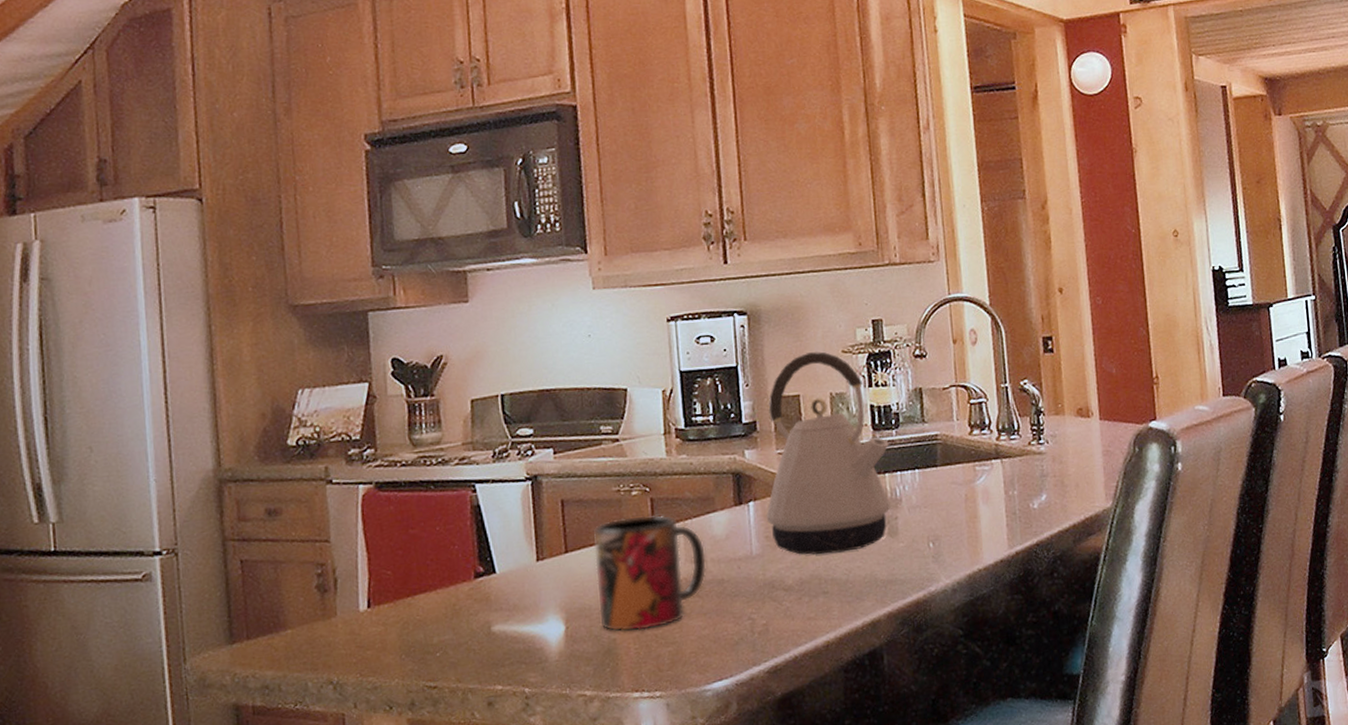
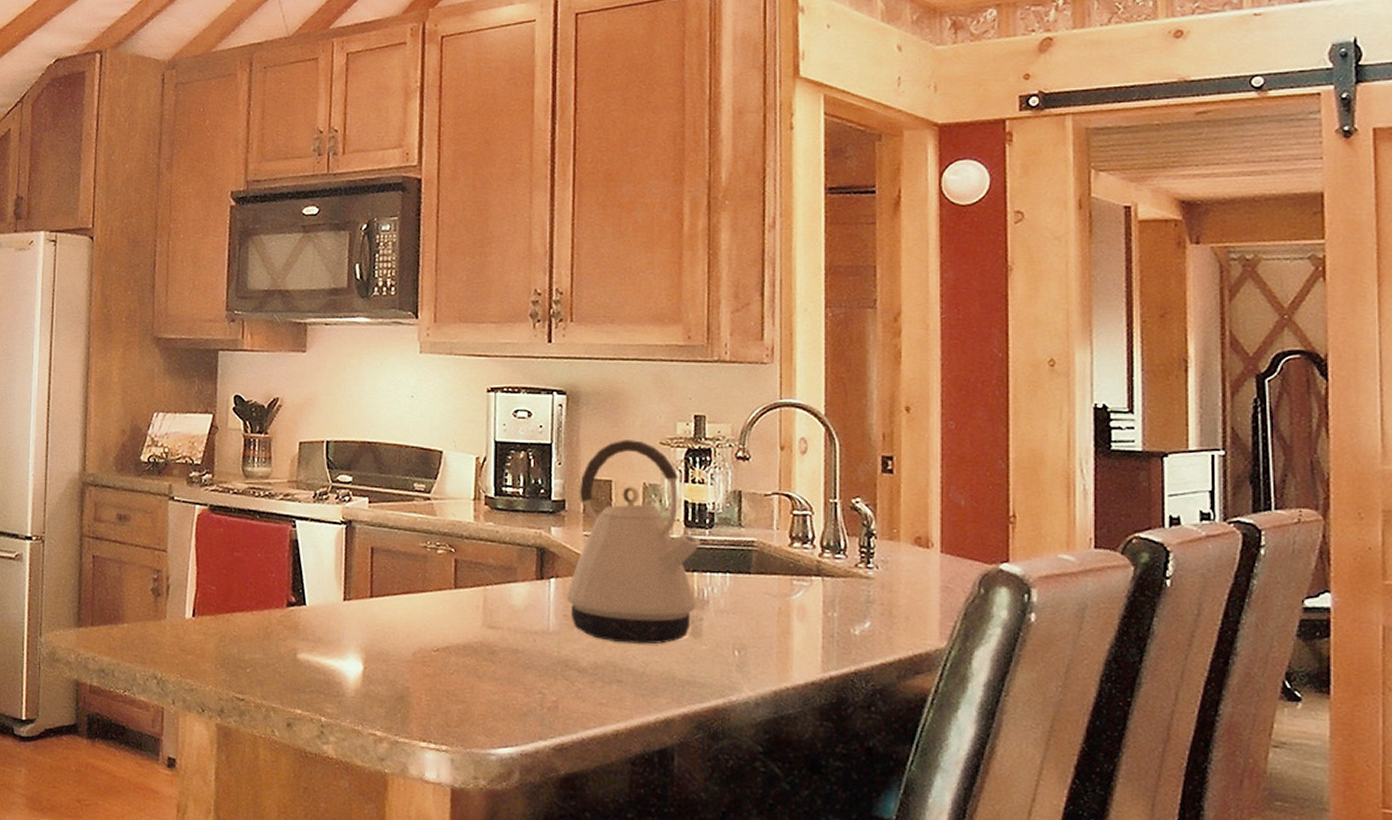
mug: present [593,514,707,632] -> none [396,573,504,685]

